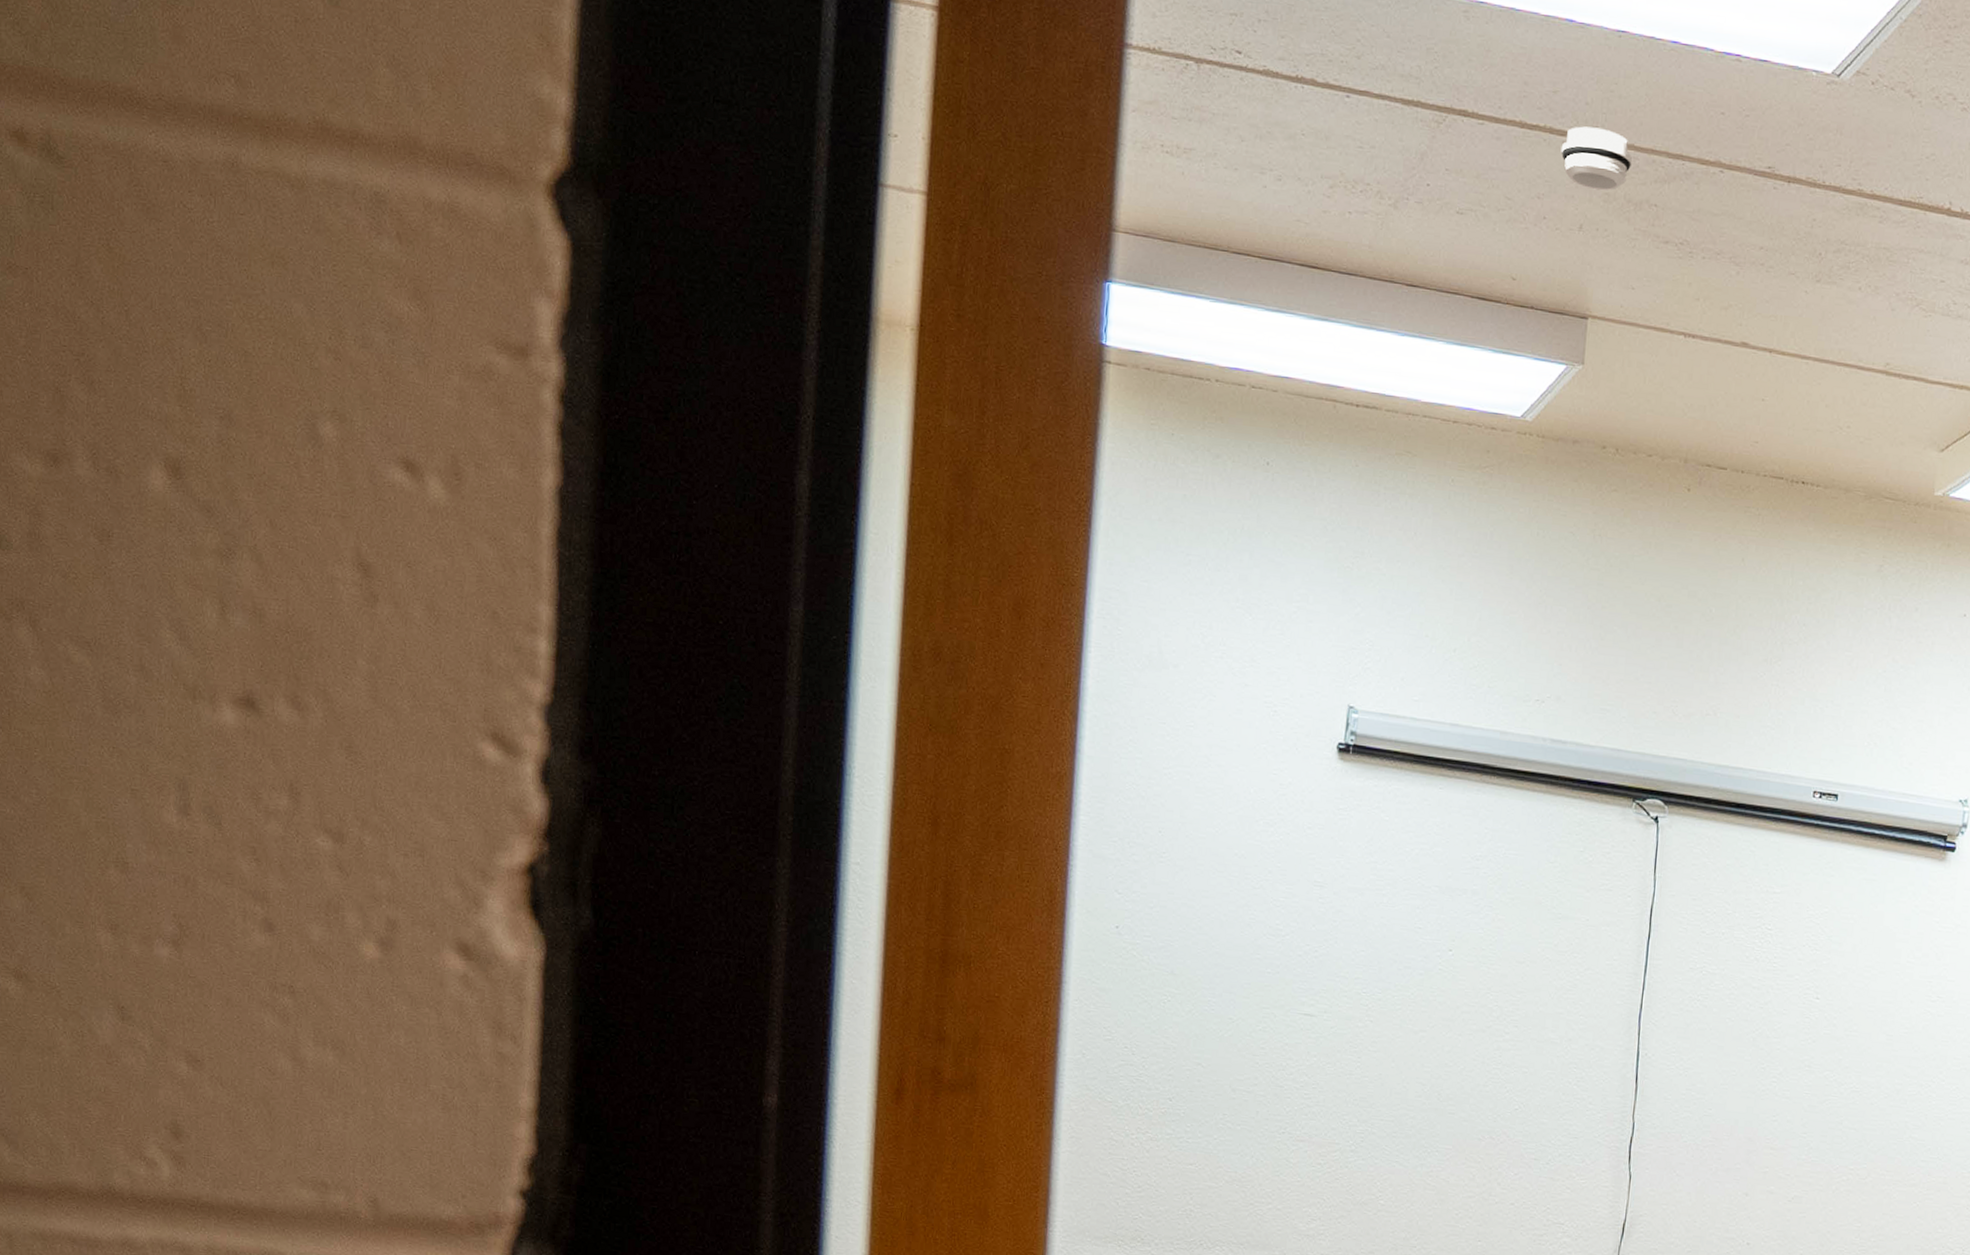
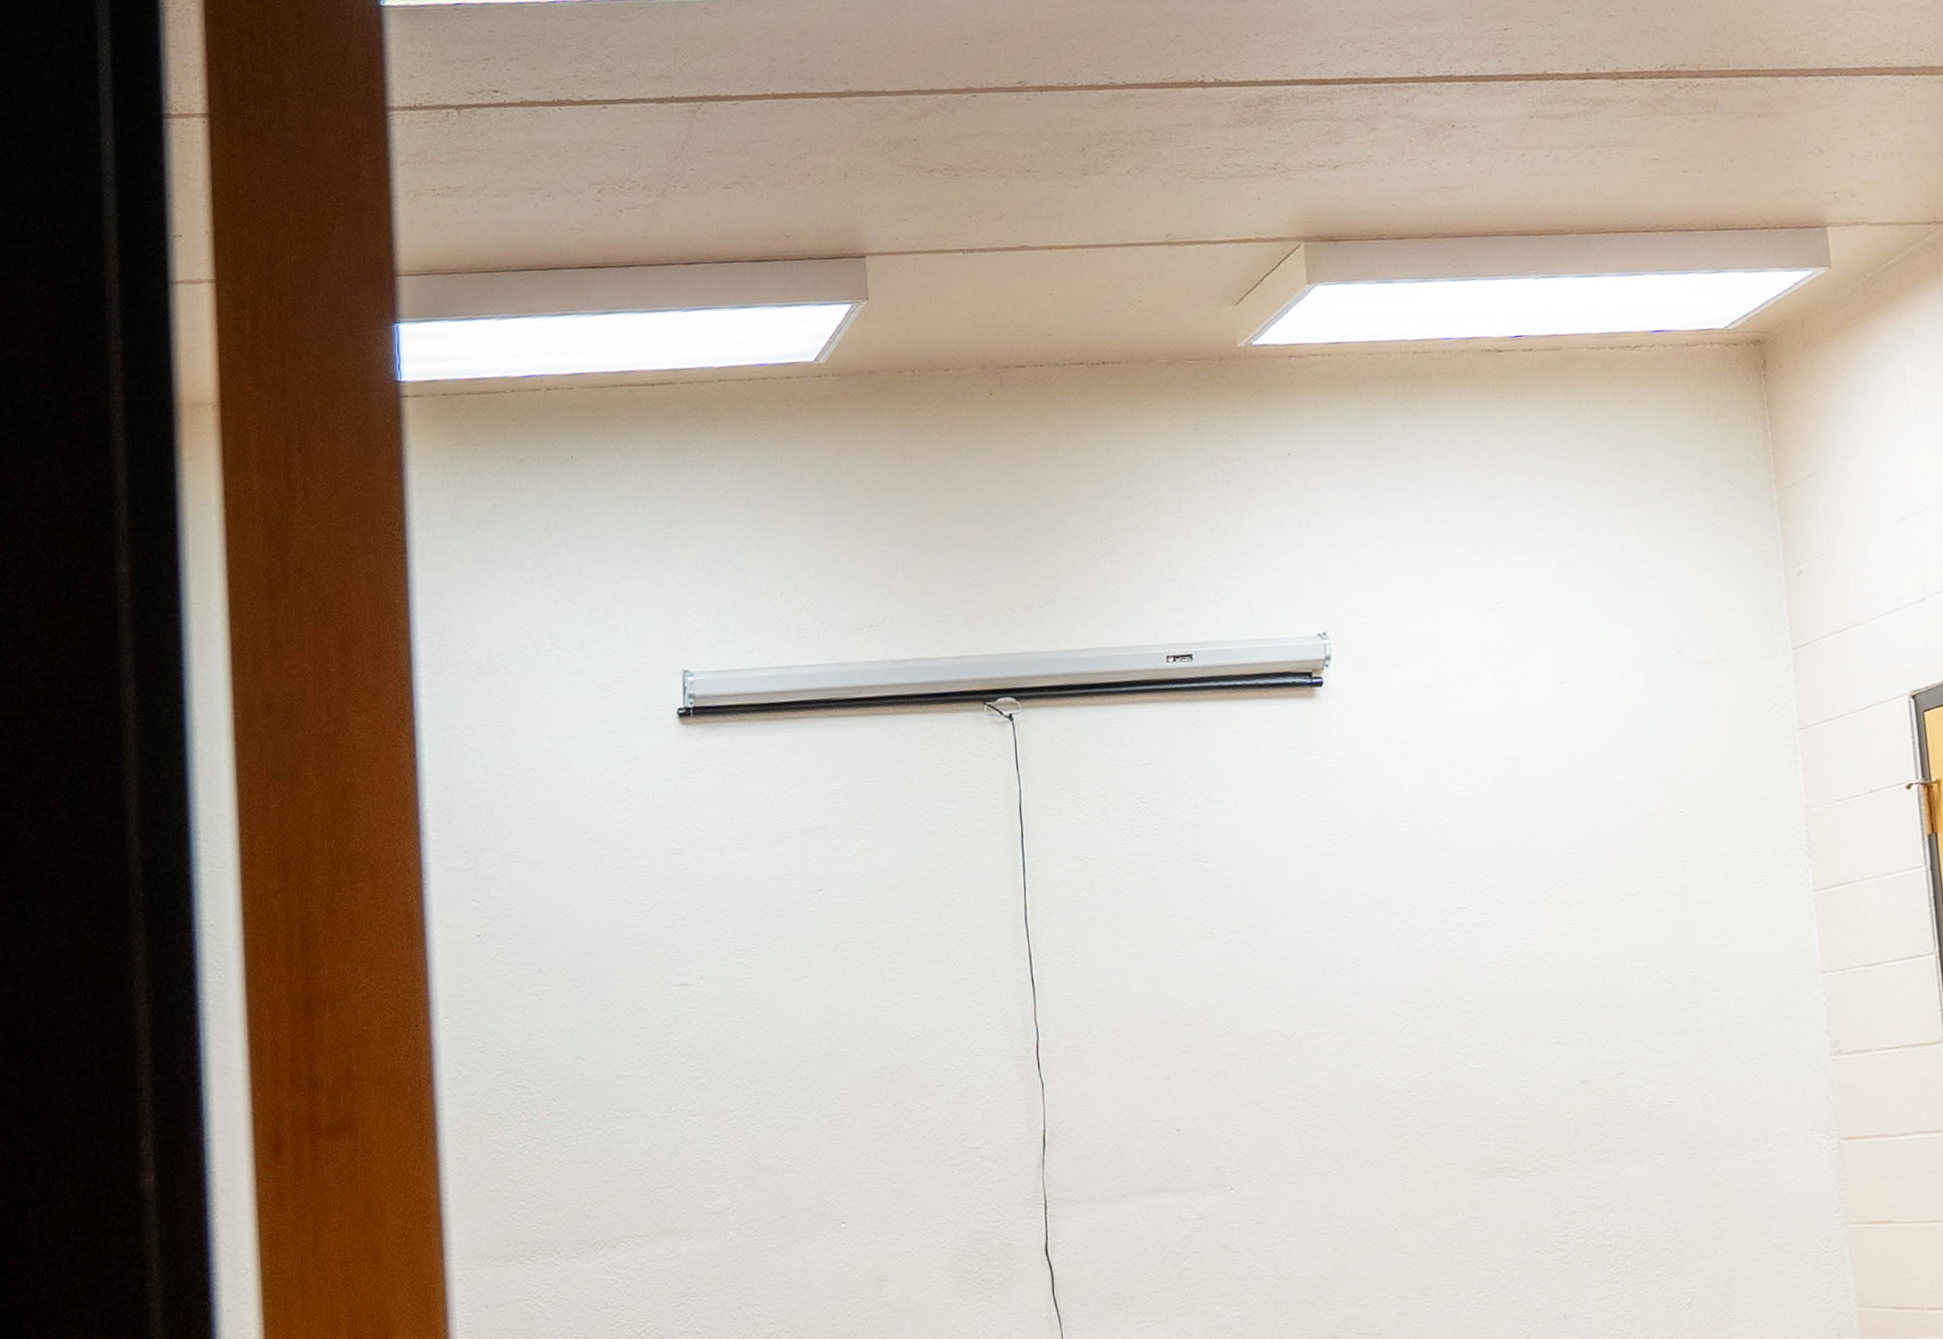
smoke detector: present [1560,126,1632,191] -> none [815,82,886,139]

